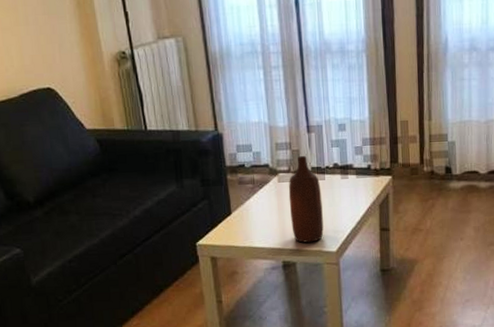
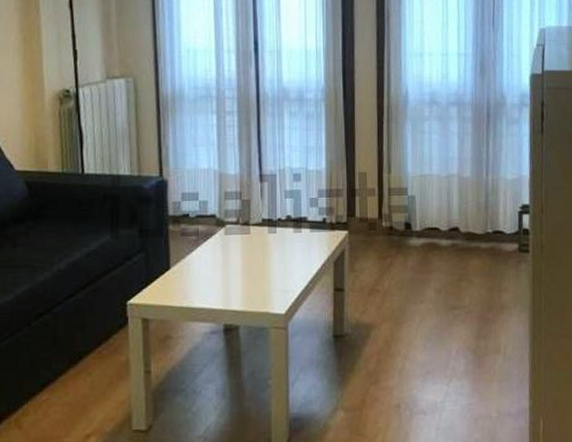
bottle: present [288,156,324,243] -> none [235,207,272,303]

